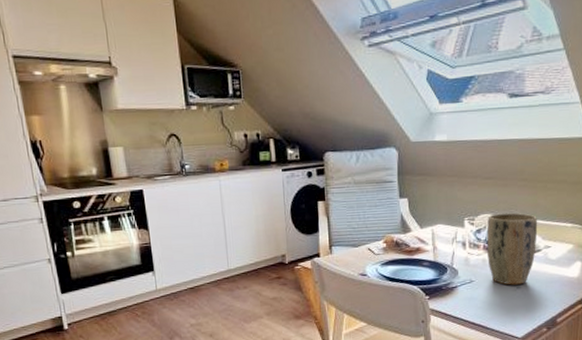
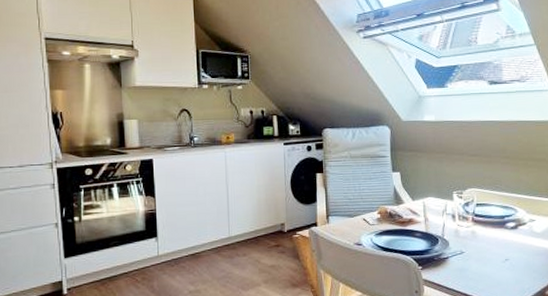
plant pot: present [486,212,538,285] -> none [474,187,522,257]

